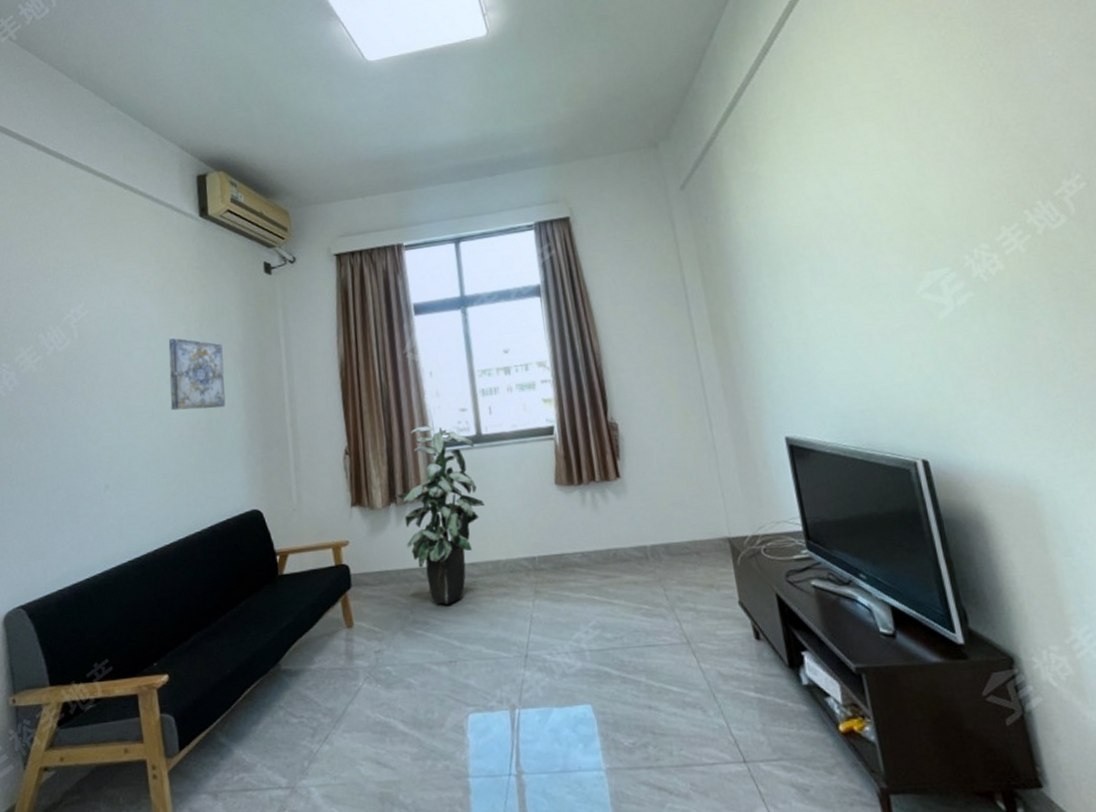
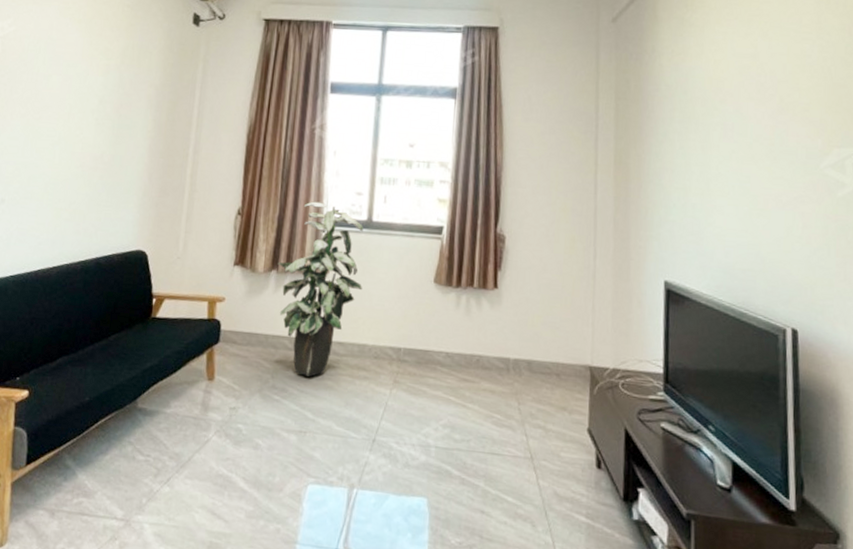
wall art: present [168,338,226,411] -> none [78,70,139,146]

